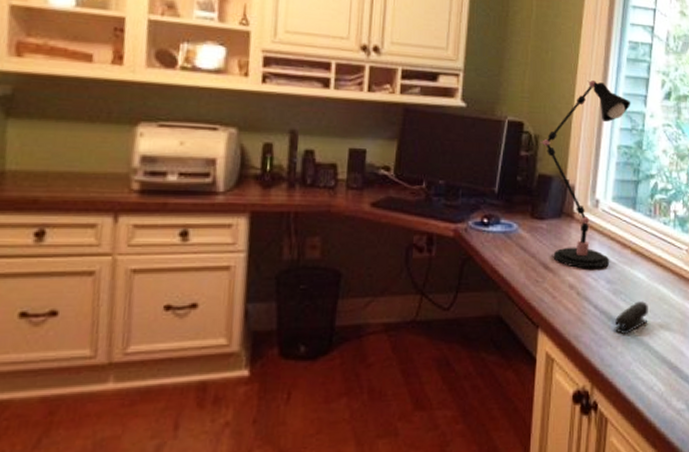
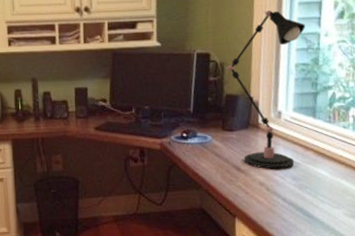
stapler: present [614,301,648,334] -> none [302,194,333,221]

